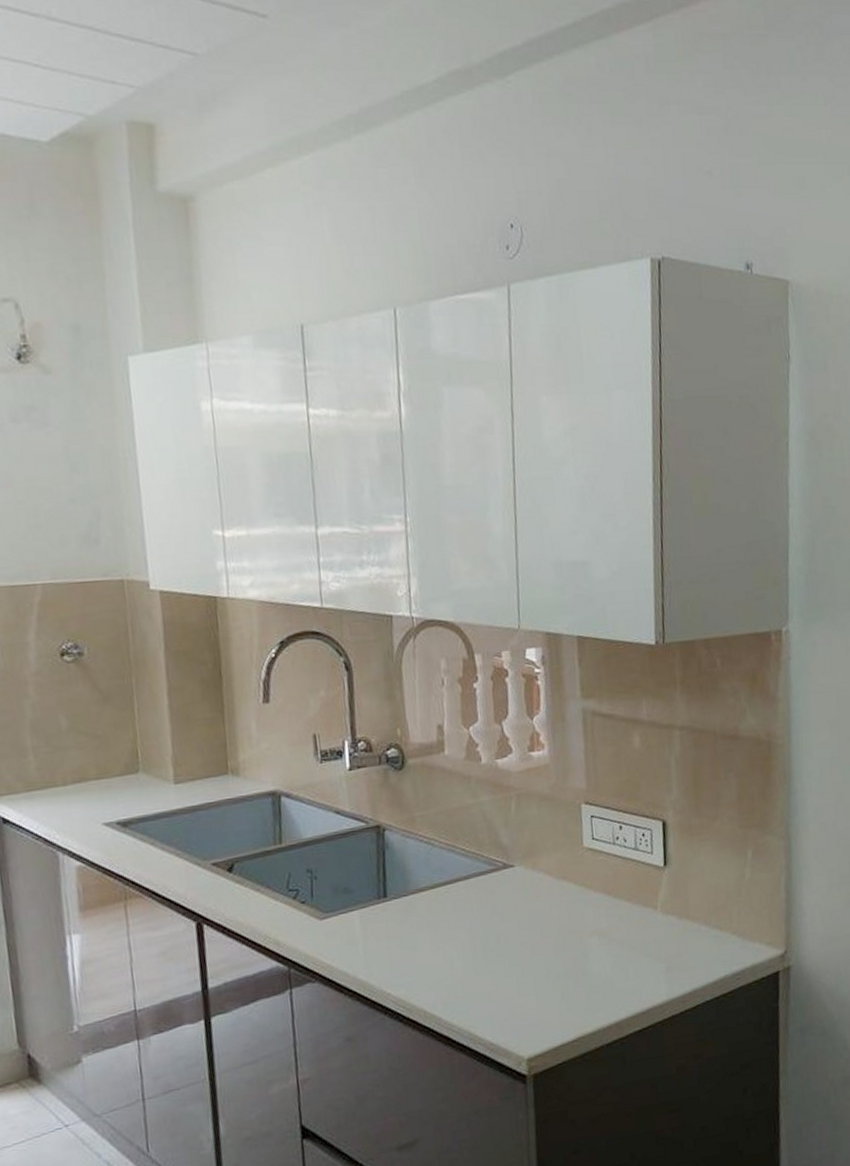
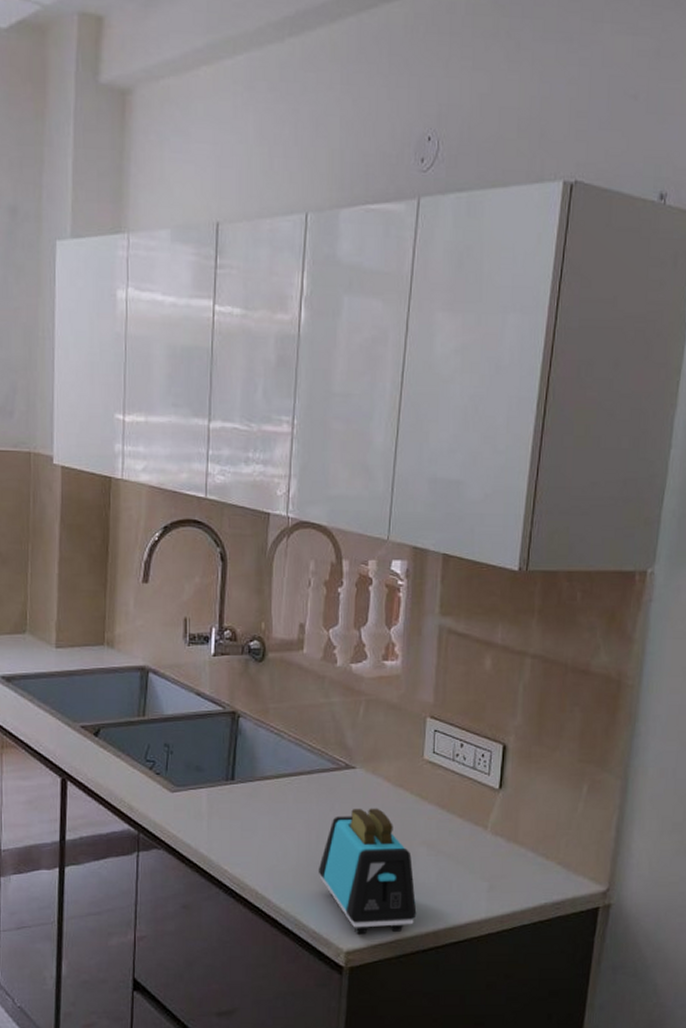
toaster: none [487,904,596,1039] -> present [318,808,417,935]

